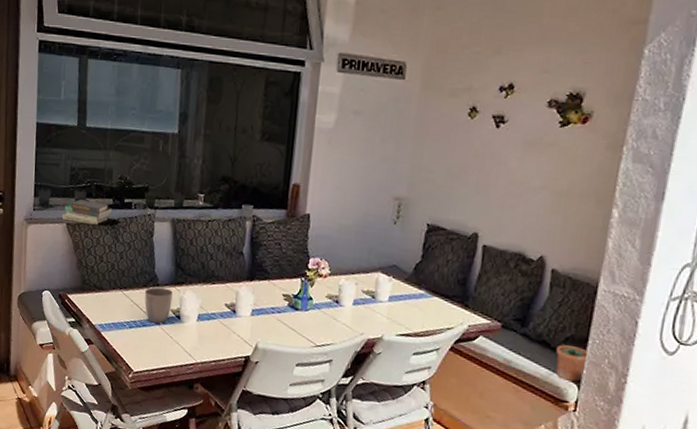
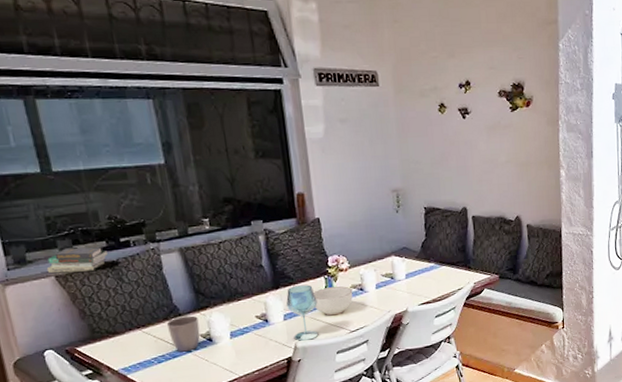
wine glass: none [256,281,289,344] -> present [286,284,319,341]
bowl: none [285,290,328,324] -> present [313,286,353,316]
planter: present [555,345,587,383] -> none [542,279,565,308]

